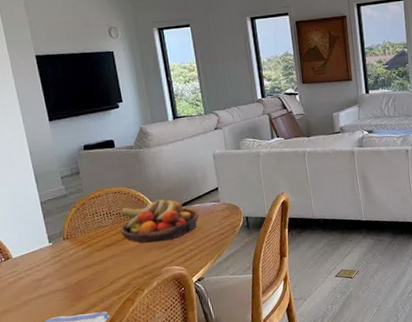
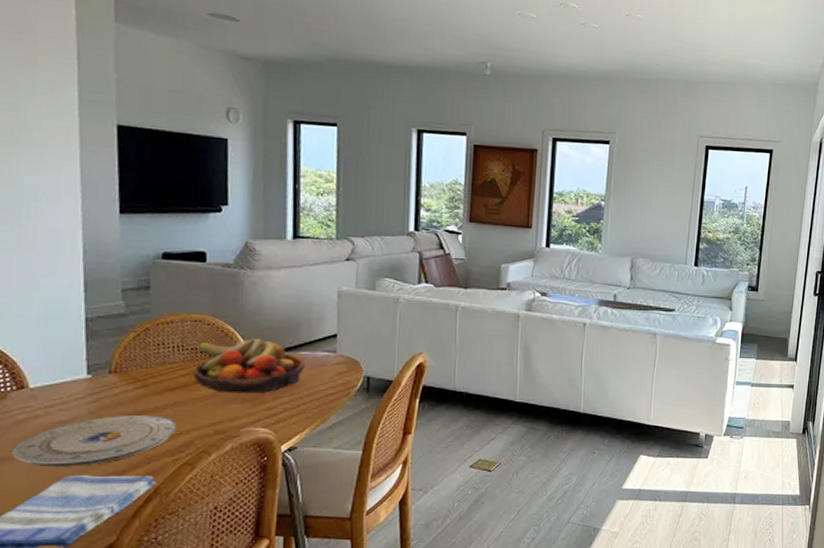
plate: none [10,266,118,314] -> present [12,414,178,467]

